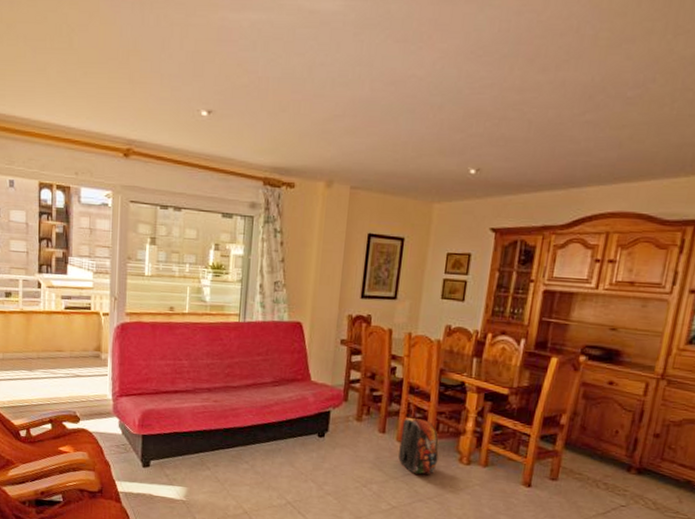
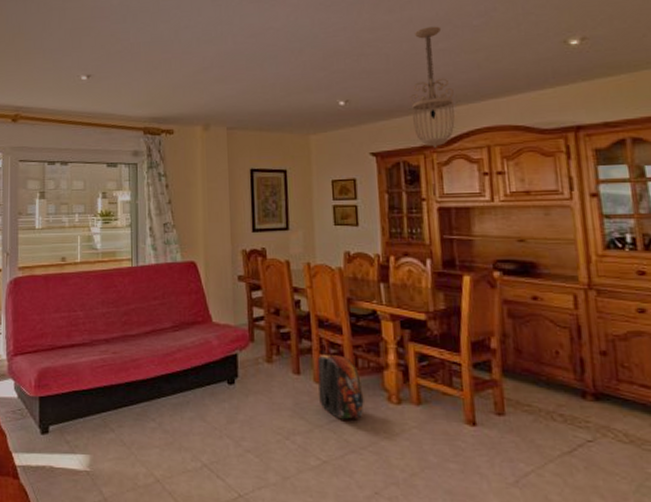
ceiling light fixture: none [539,93,593,230] -> present [410,26,455,149]

